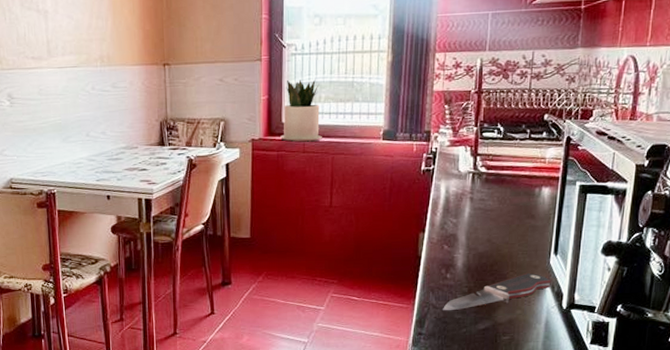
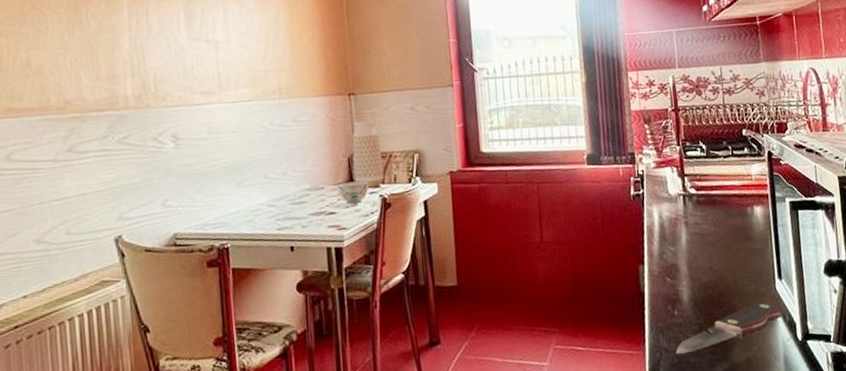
soup bowl: none [149,143,178,163] -> present [337,180,370,204]
vase: none [164,89,192,150] -> present [352,119,384,188]
planter: present [280,79,322,143] -> none [480,103,525,173]

